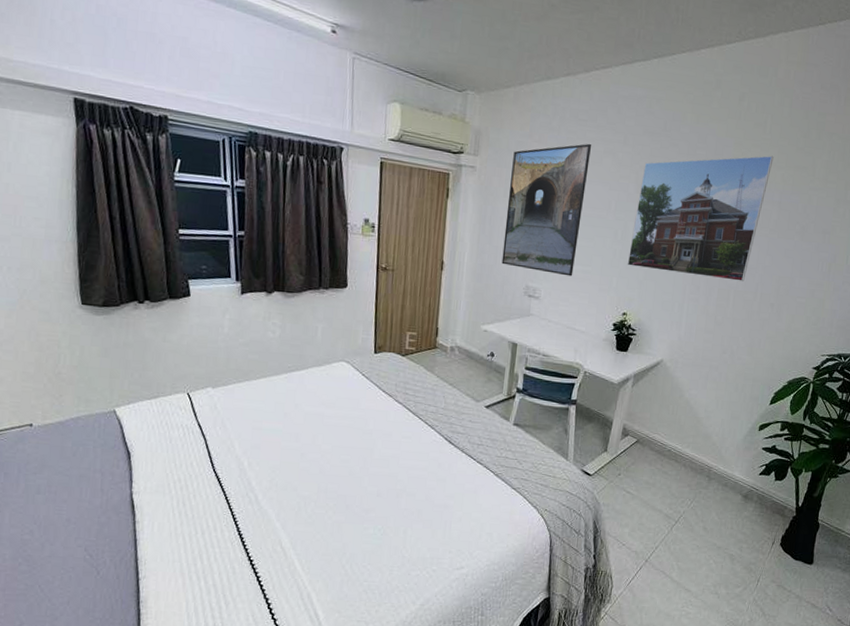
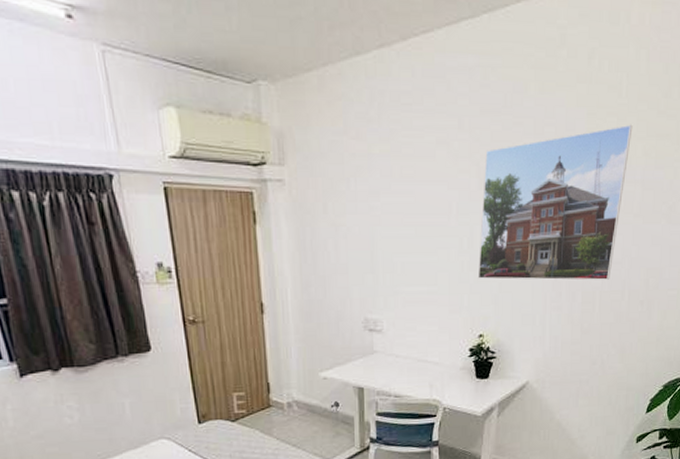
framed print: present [501,143,591,277] -> none [328,133,421,301]

